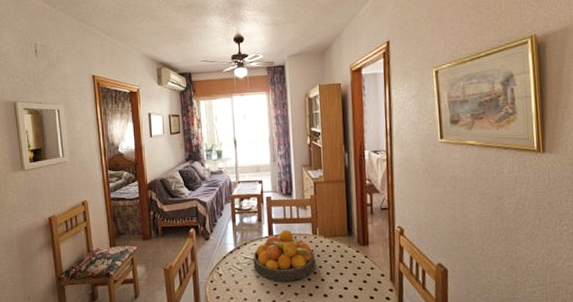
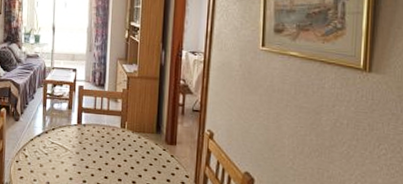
fruit bowl: present [253,230,315,281] -> none [59,120,121,171]

